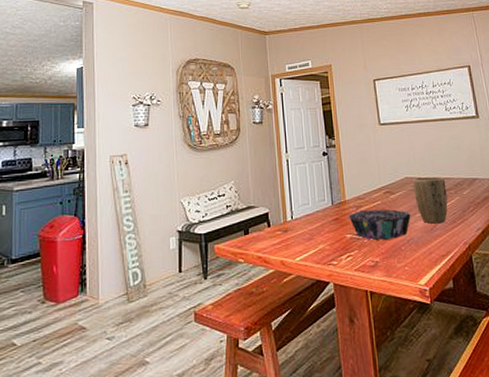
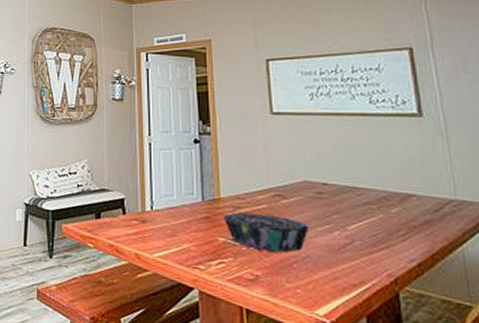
plant pot: present [413,176,448,224] -> none [316,183,366,245]

